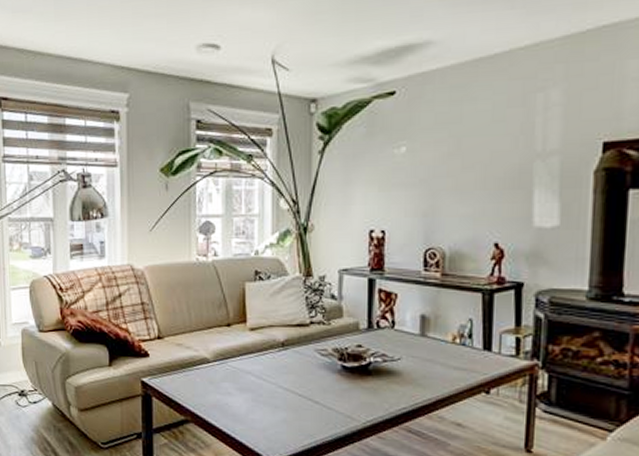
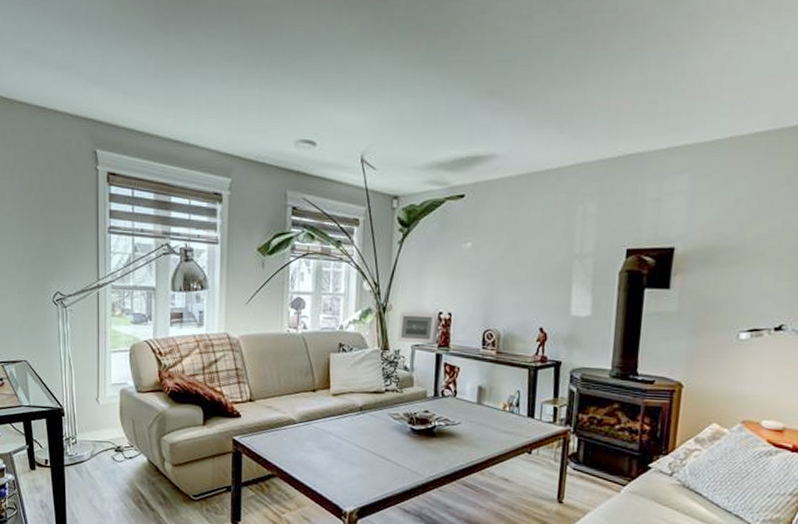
picture frame: none [322,232,367,267] -> present [397,312,437,343]

